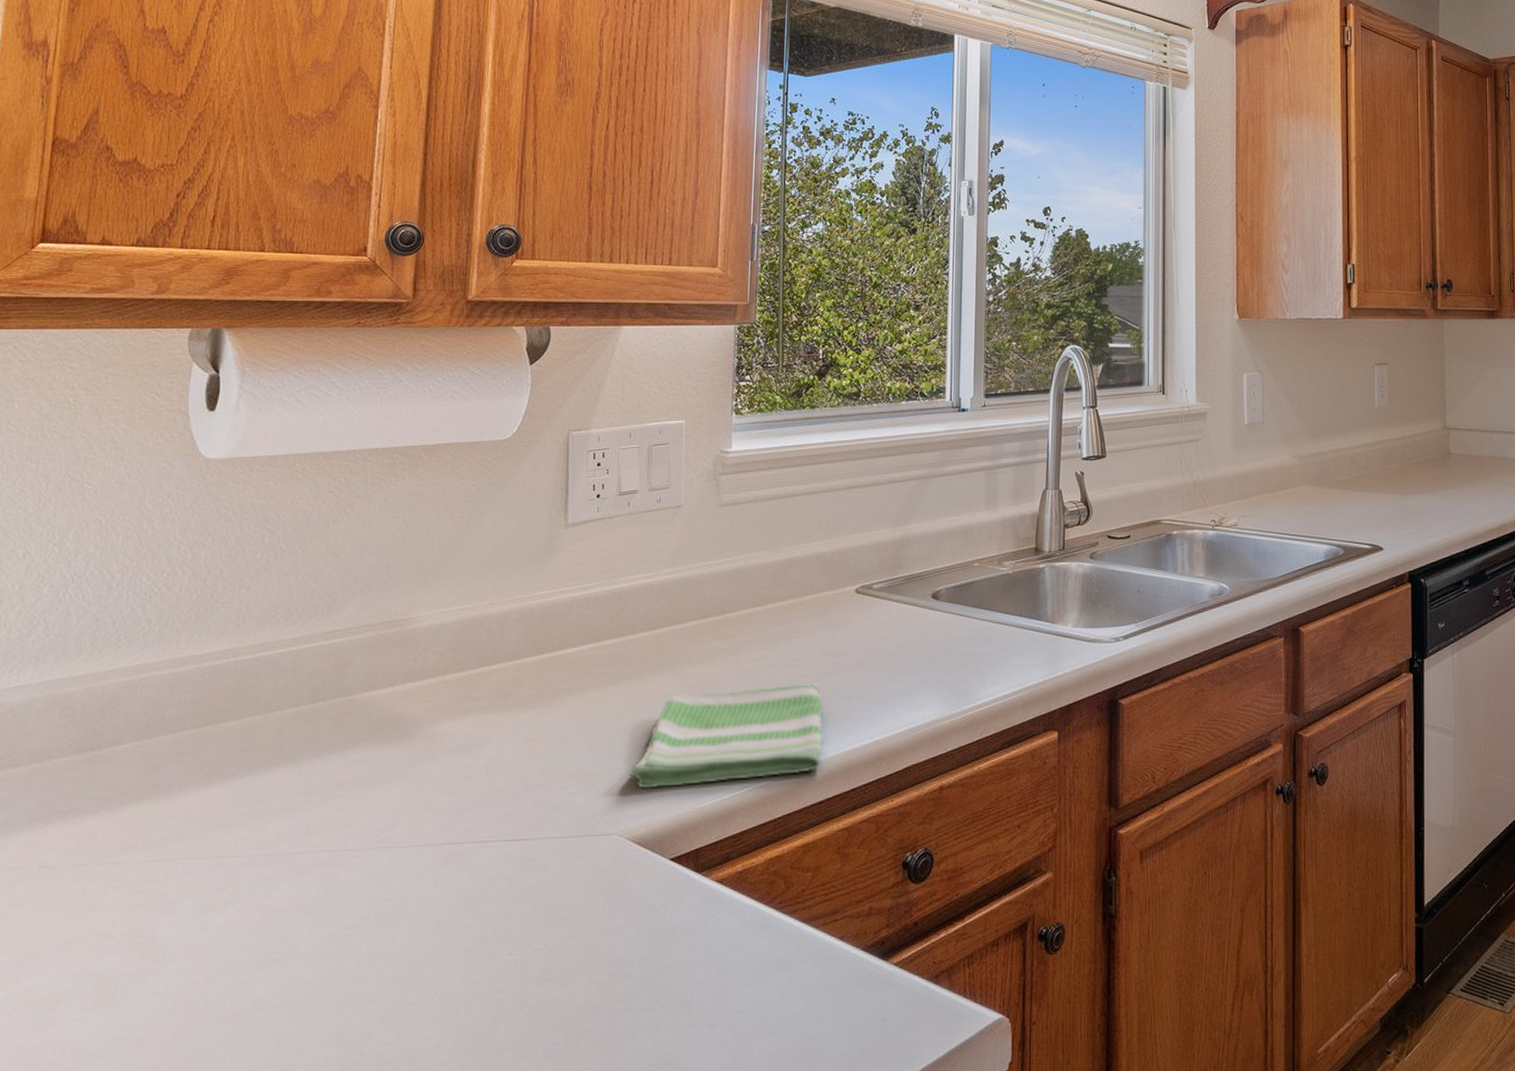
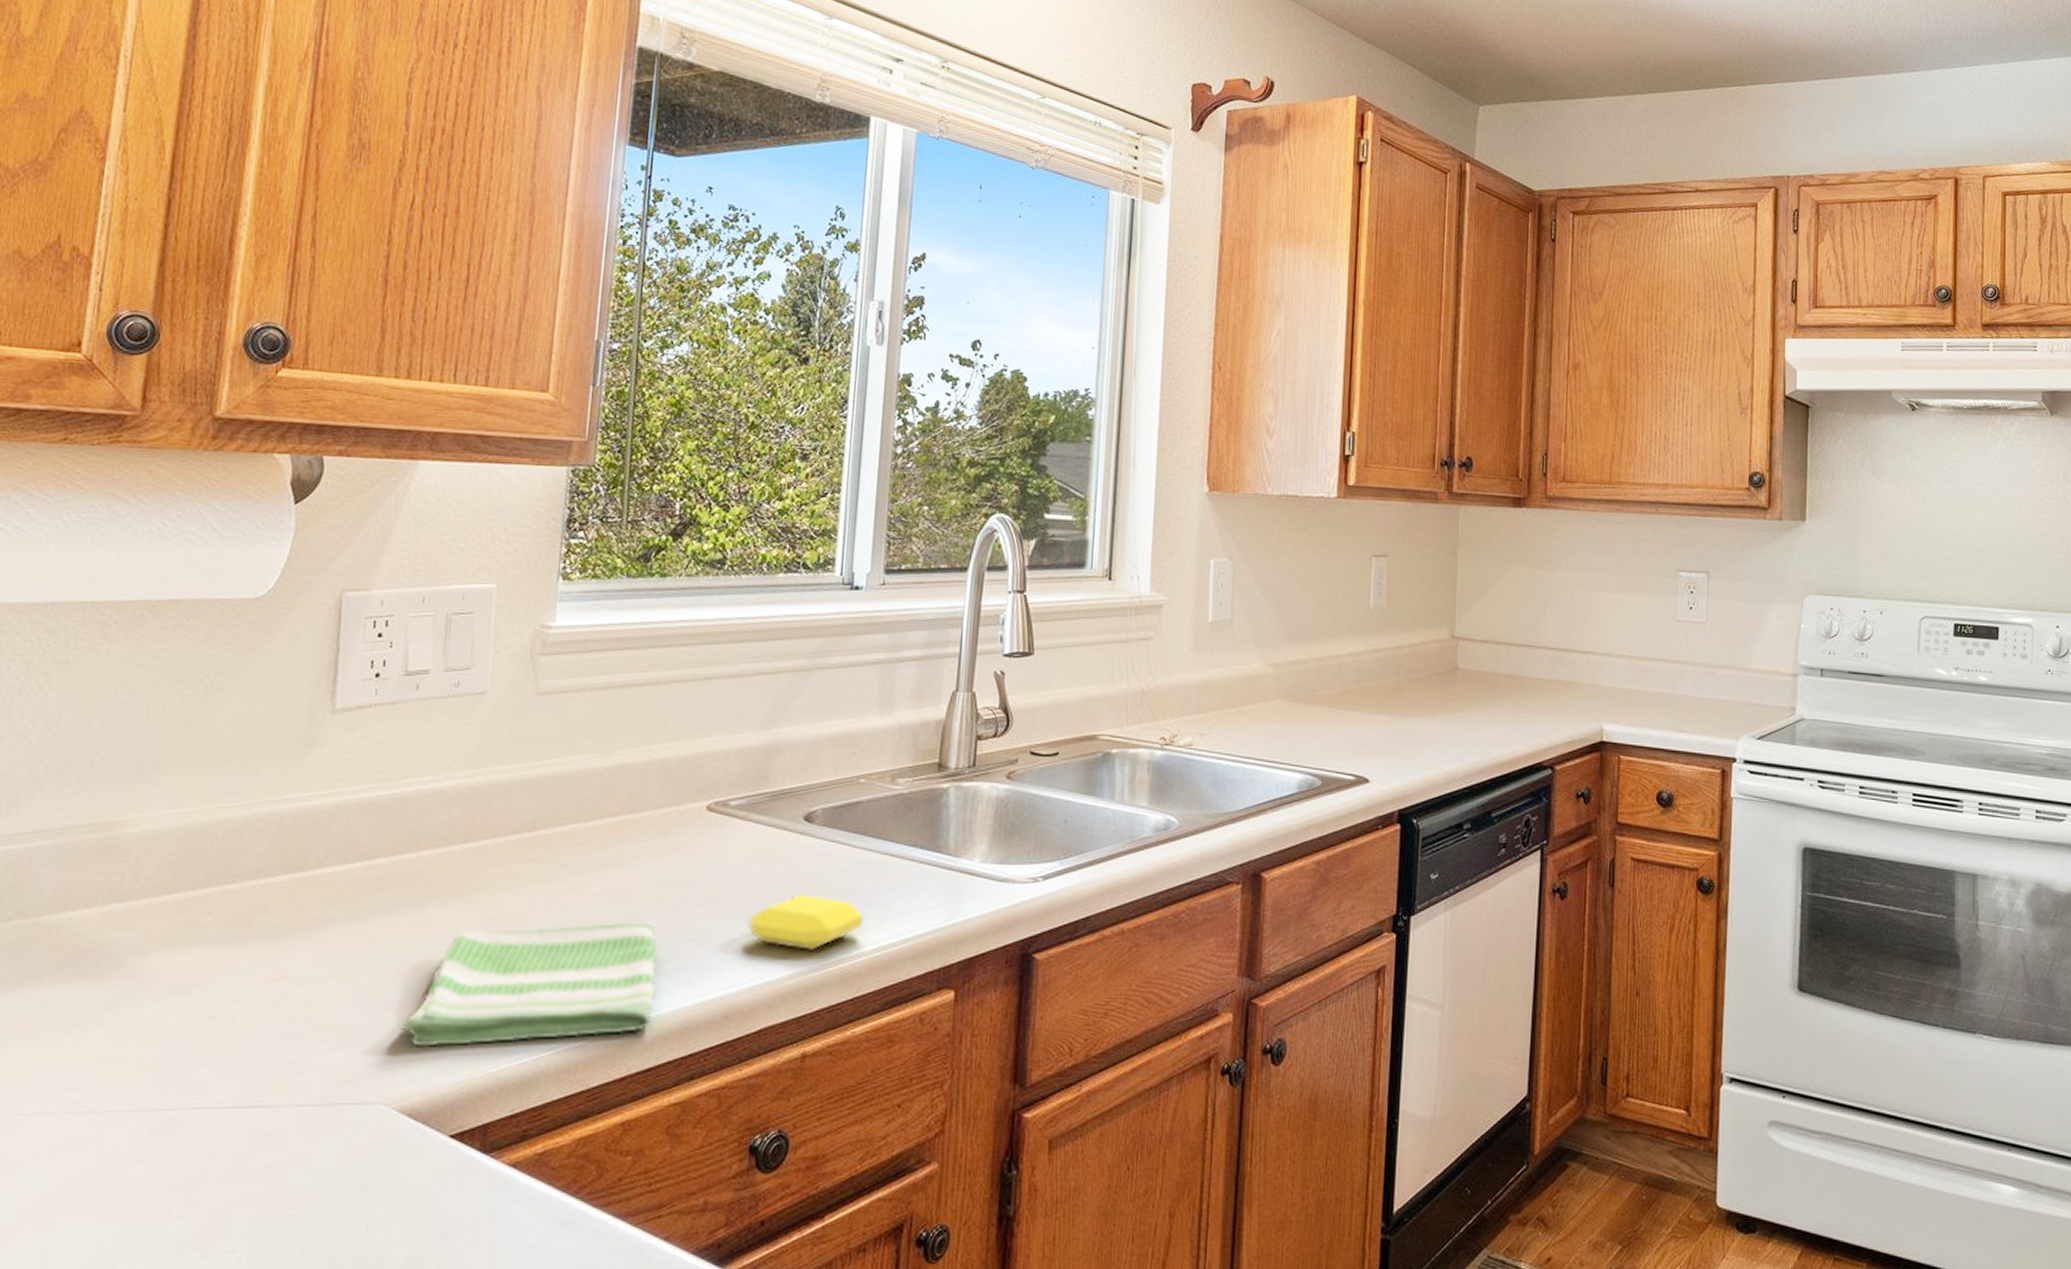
soap bar: none [892,657,983,702] -> present [747,893,864,950]

